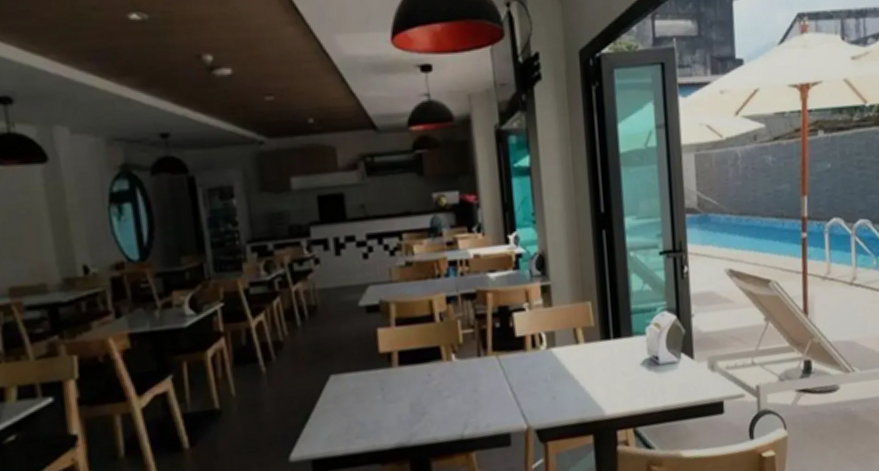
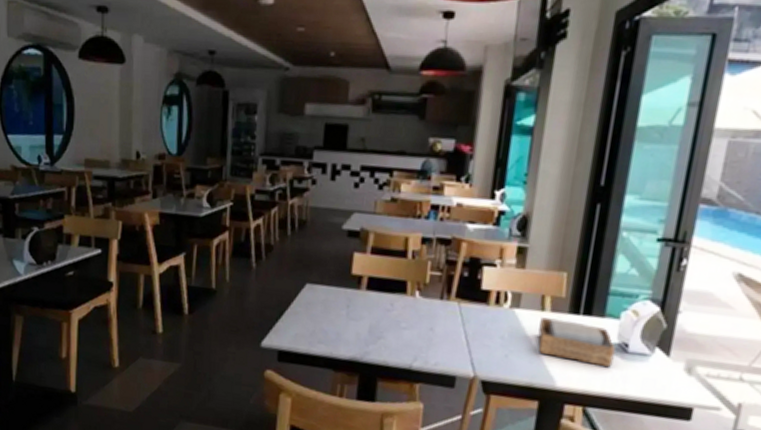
napkin holder: none [577,346,650,387] -> present [538,317,616,368]

